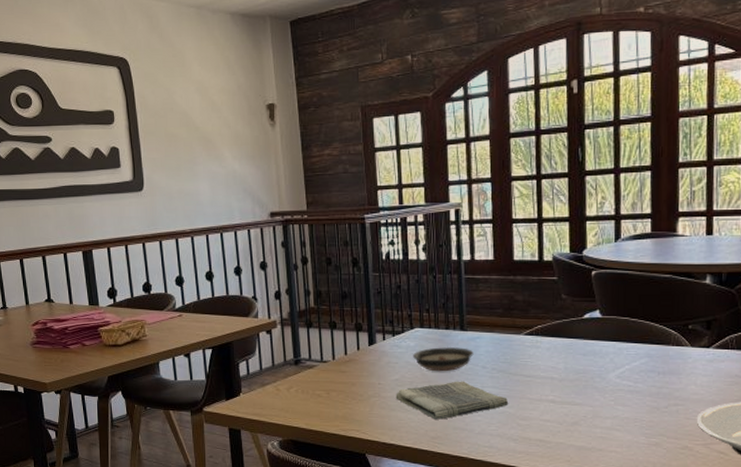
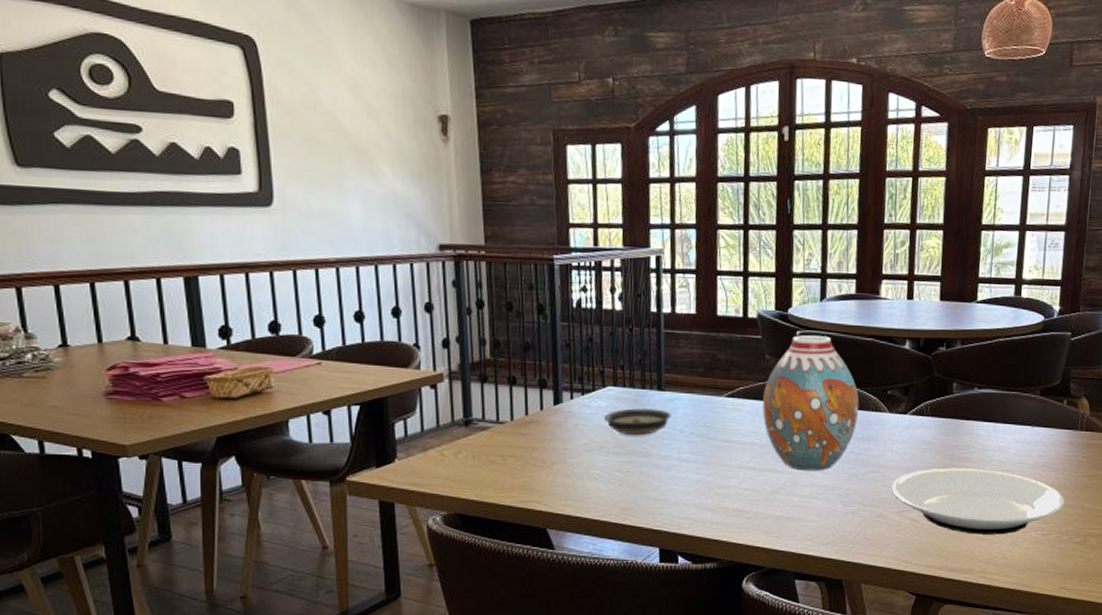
dish towel: present [395,381,509,420] -> none [583,446,707,489]
vase: none [561,275,659,404] -> present [762,335,860,471]

